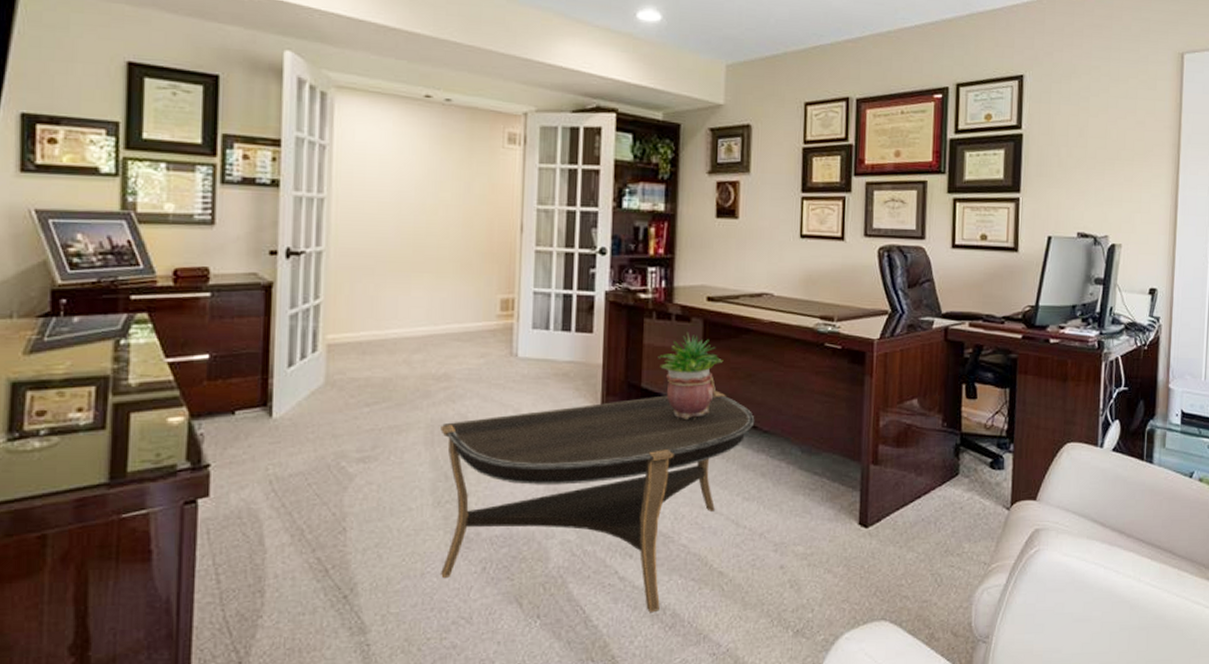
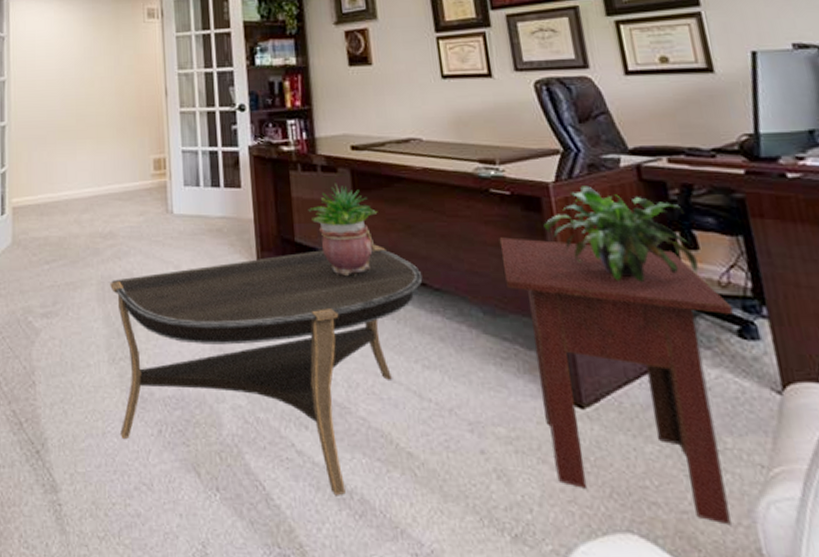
side table: none [825,386,990,608] -> present [499,237,733,526]
potted plant: none [863,343,974,425] -> present [543,186,698,282]

